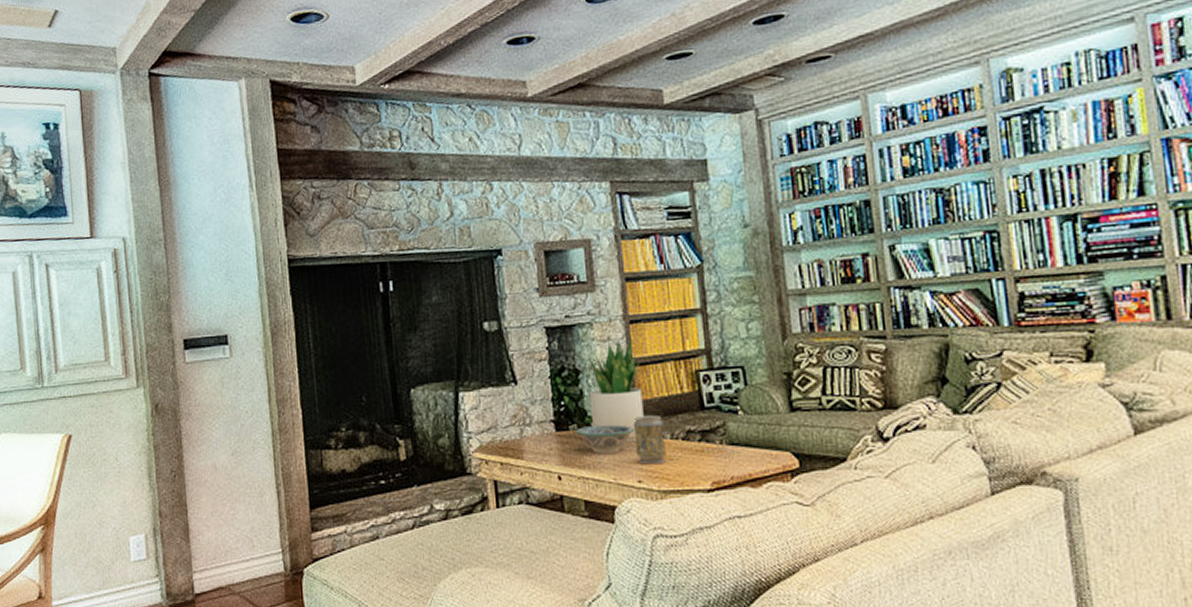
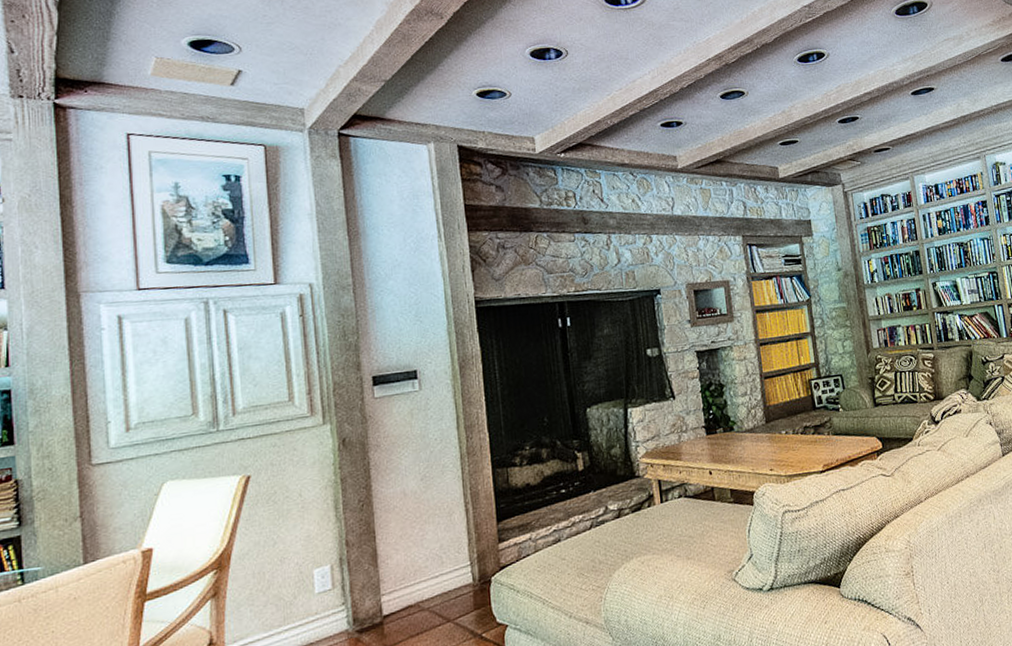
bowl: present [575,424,635,455] -> none [722,425,767,451]
planter: present [587,339,644,443] -> none [729,358,773,440]
vase: present [633,414,667,465] -> none [765,416,791,456]

